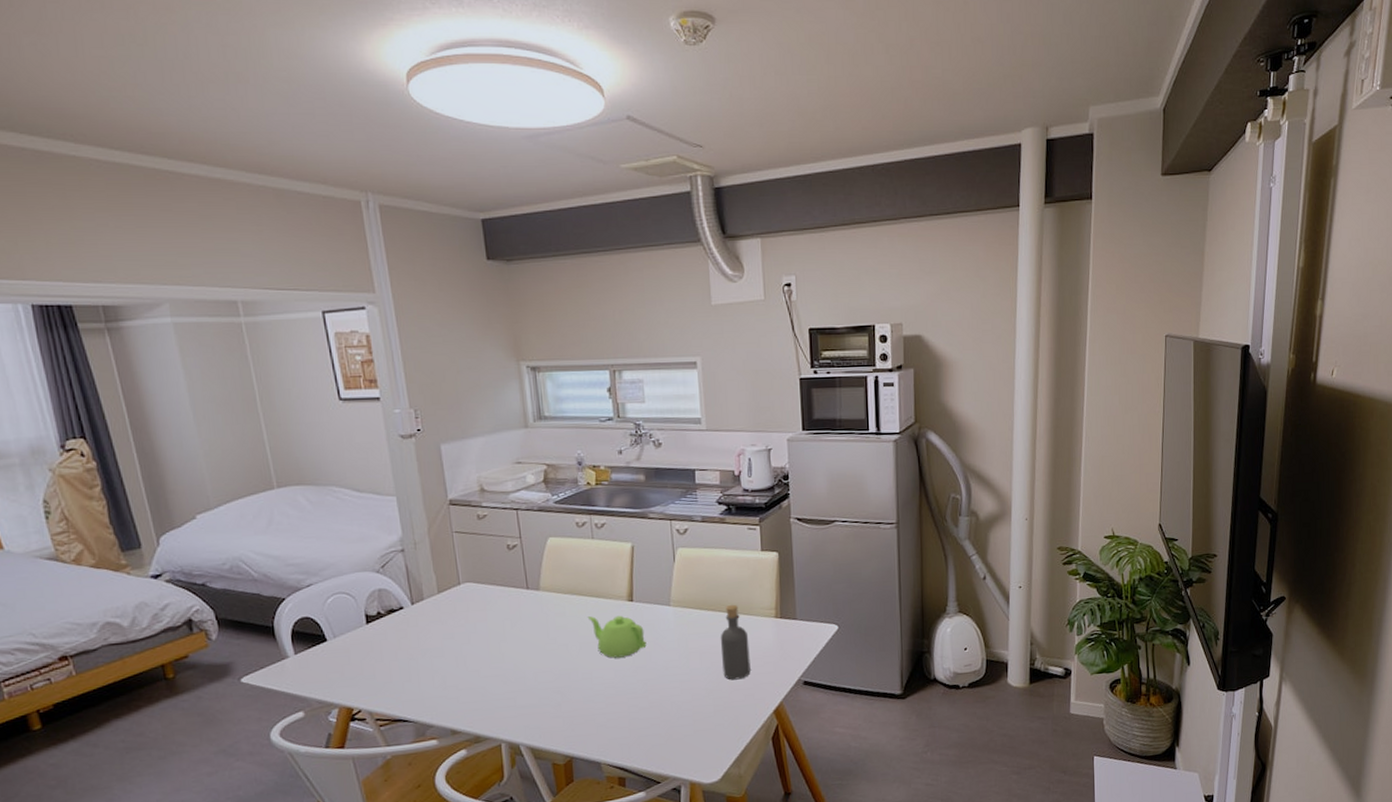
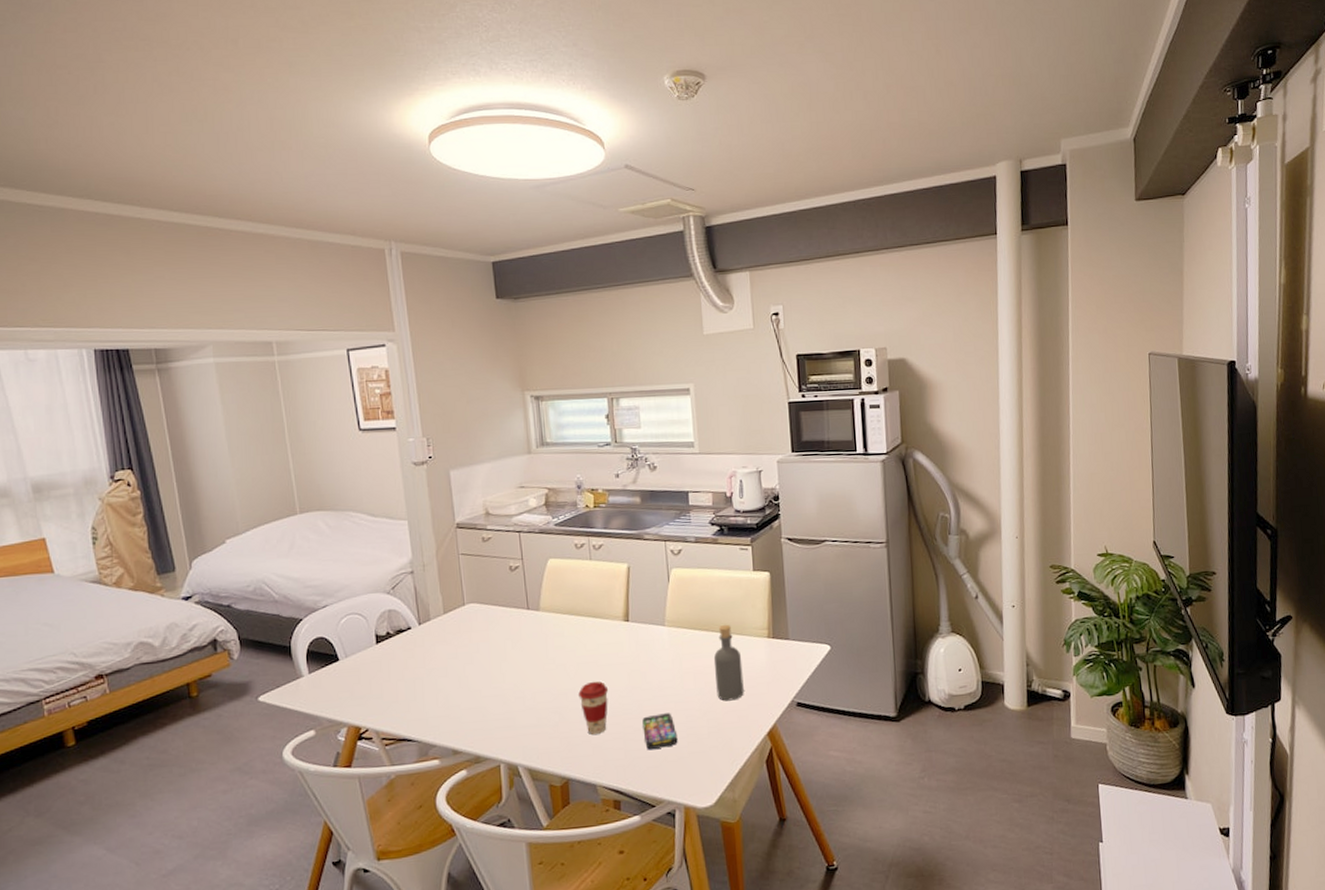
coffee cup: none [581,660,613,714] -> present [578,681,609,734]
teapot: present [587,615,647,658] -> none [585,635,642,679]
smartphone: none [647,692,684,728] -> present [642,713,678,749]

